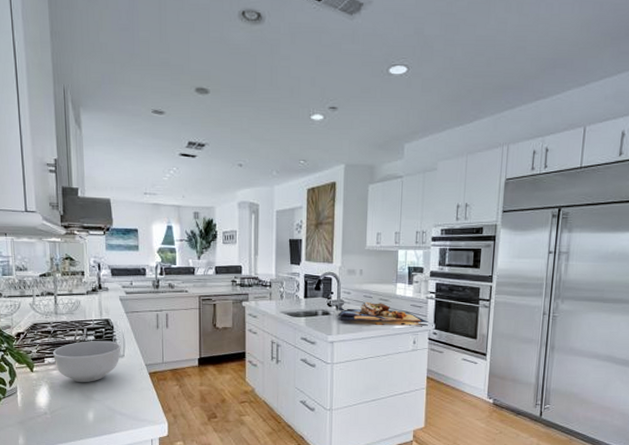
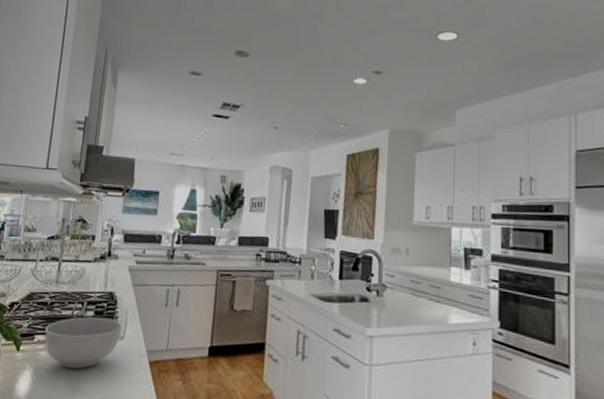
food platter: present [336,301,428,326] -> none [377,287,492,322]

